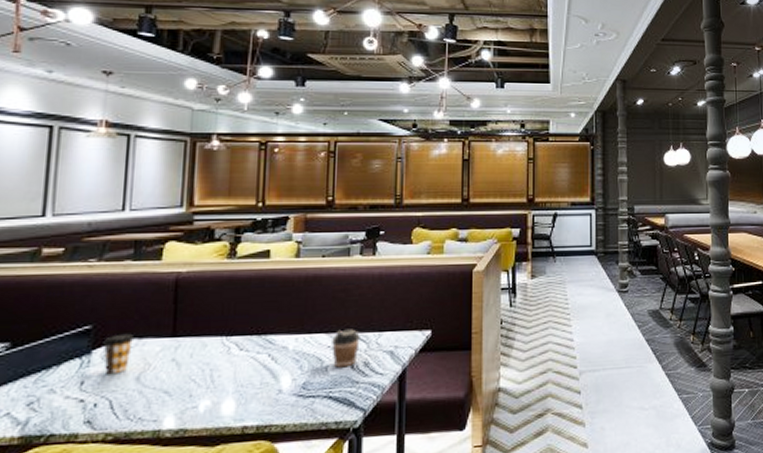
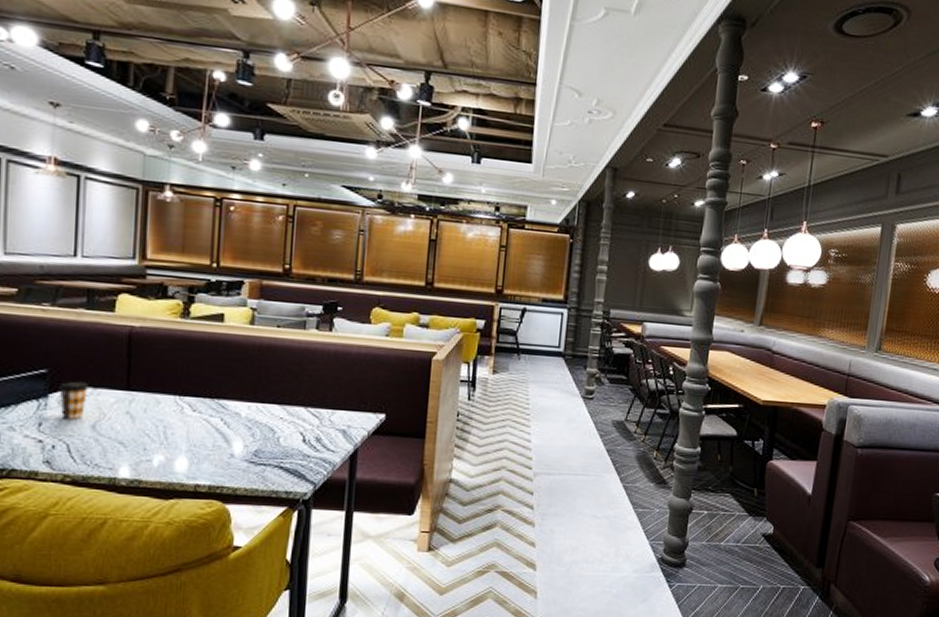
coffee cup: present [331,329,360,368] -> none [284,402,313,441]

